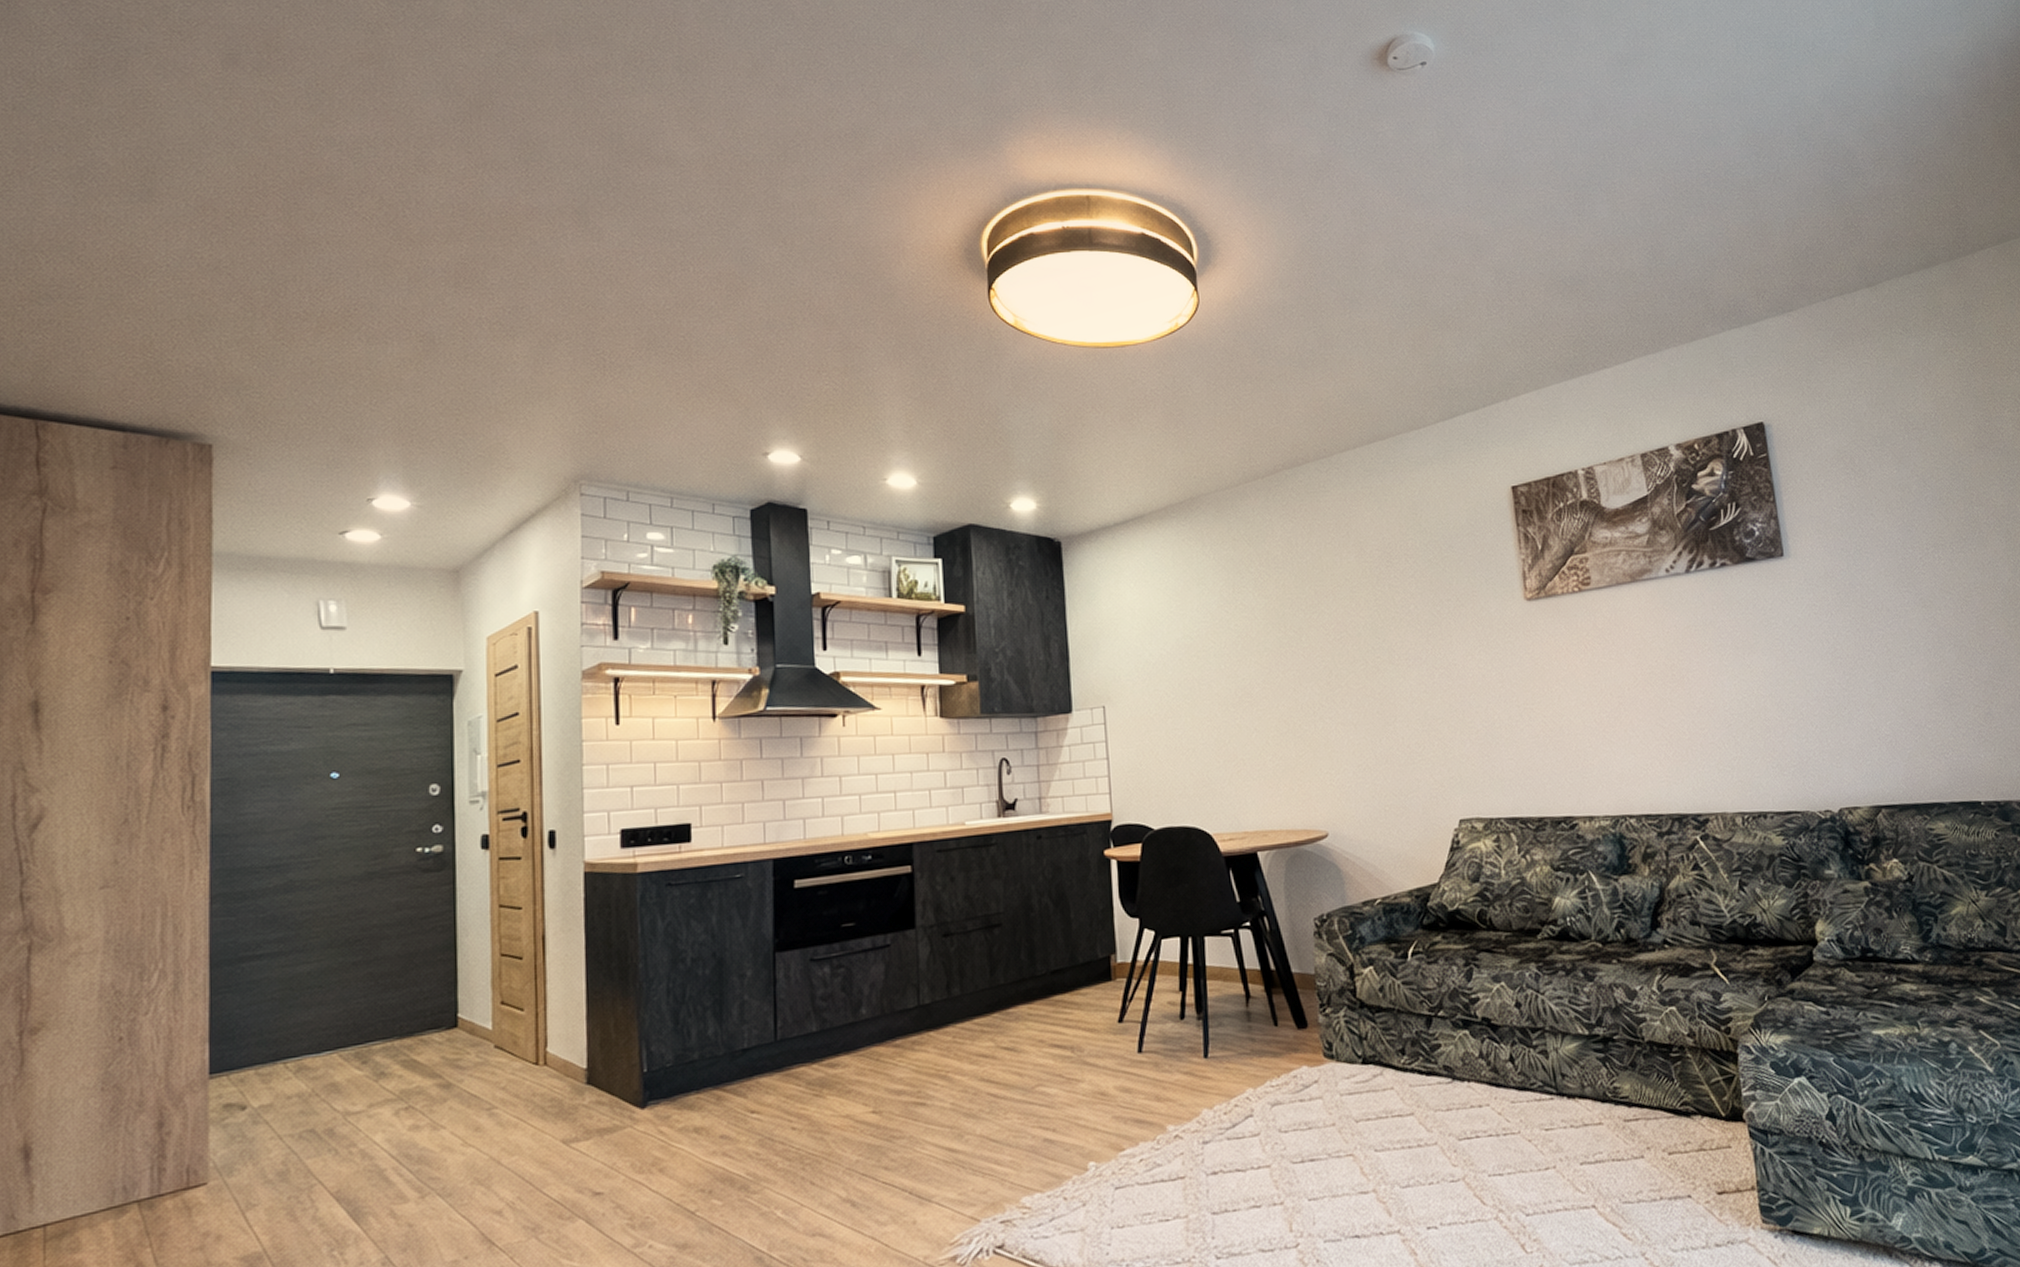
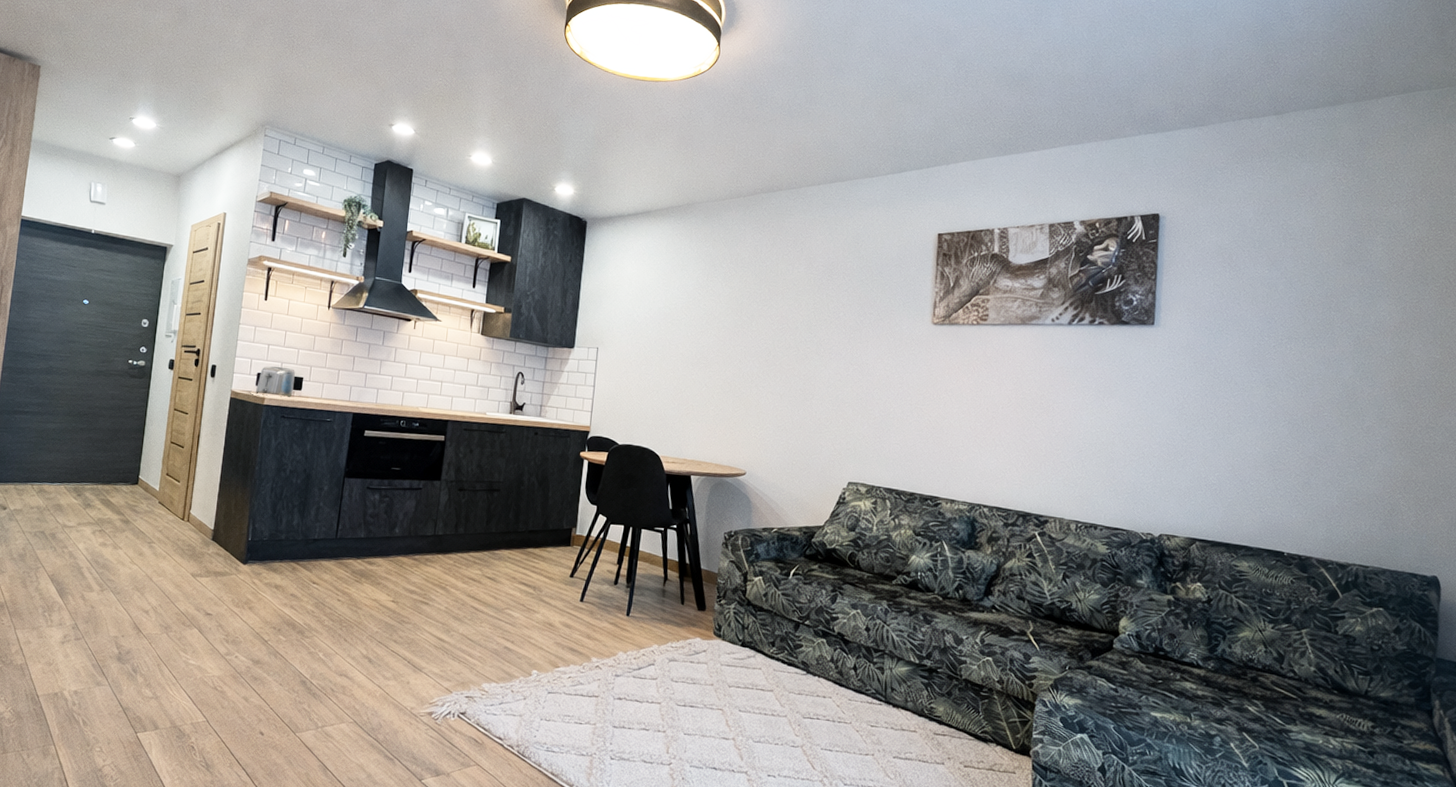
toaster: none [622,813,679,862] -> present [256,366,295,397]

